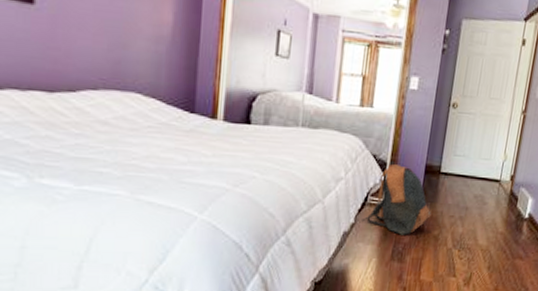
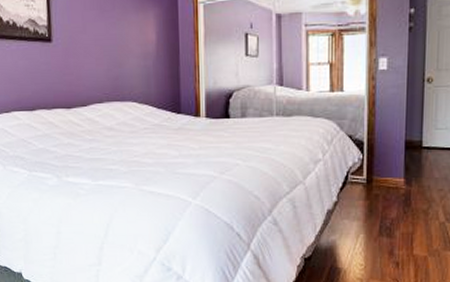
backpack: present [362,160,431,235] -> none [345,139,417,211]

